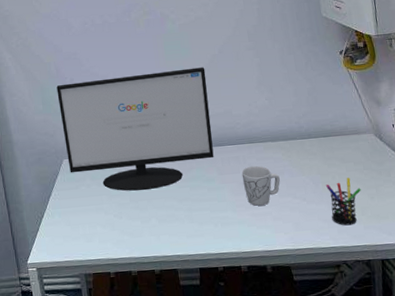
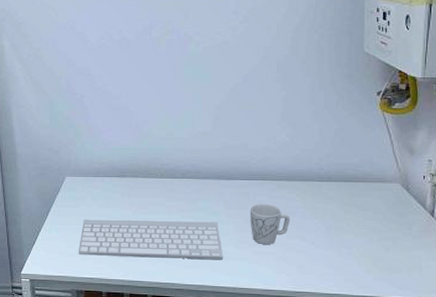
computer monitor: present [56,67,214,191] -> none [66,95,225,216]
keyboard: none [82,188,223,237] -> present [78,219,223,260]
pen holder: present [326,177,361,226] -> none [339,226,377,275]

